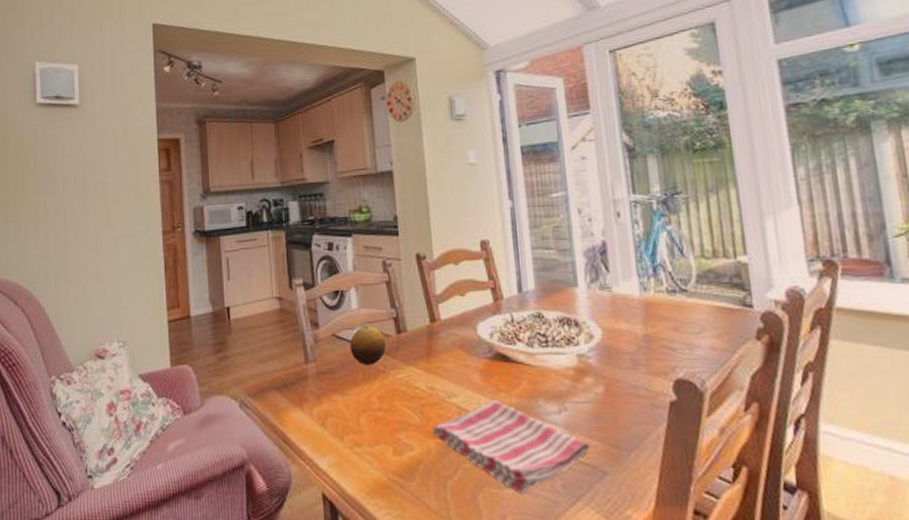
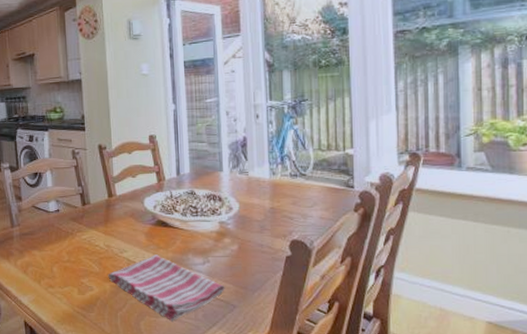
fruit: present [349,326,387,365] -> none [45,200,74,228]

